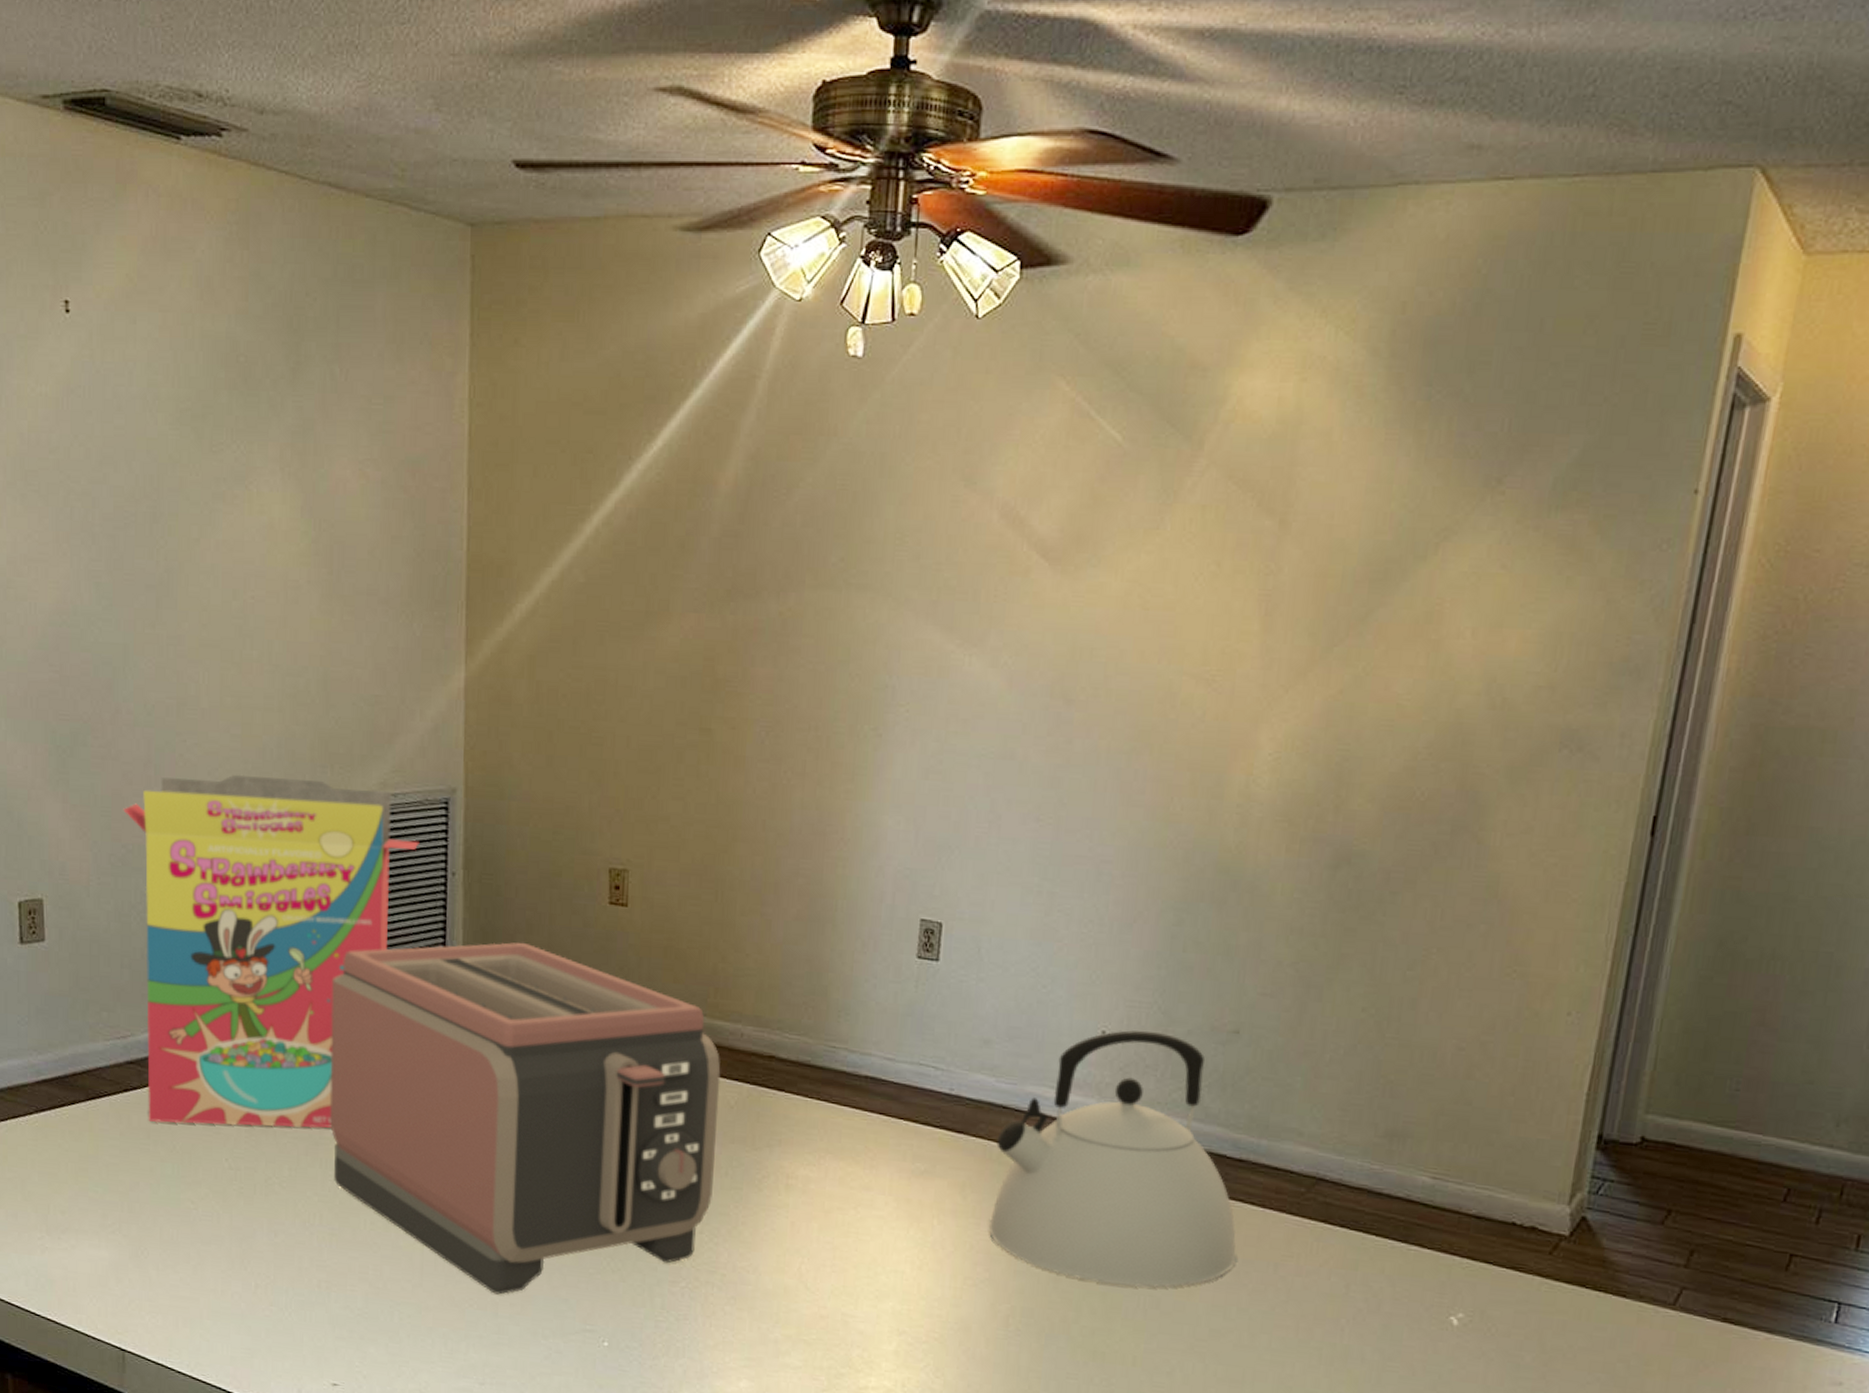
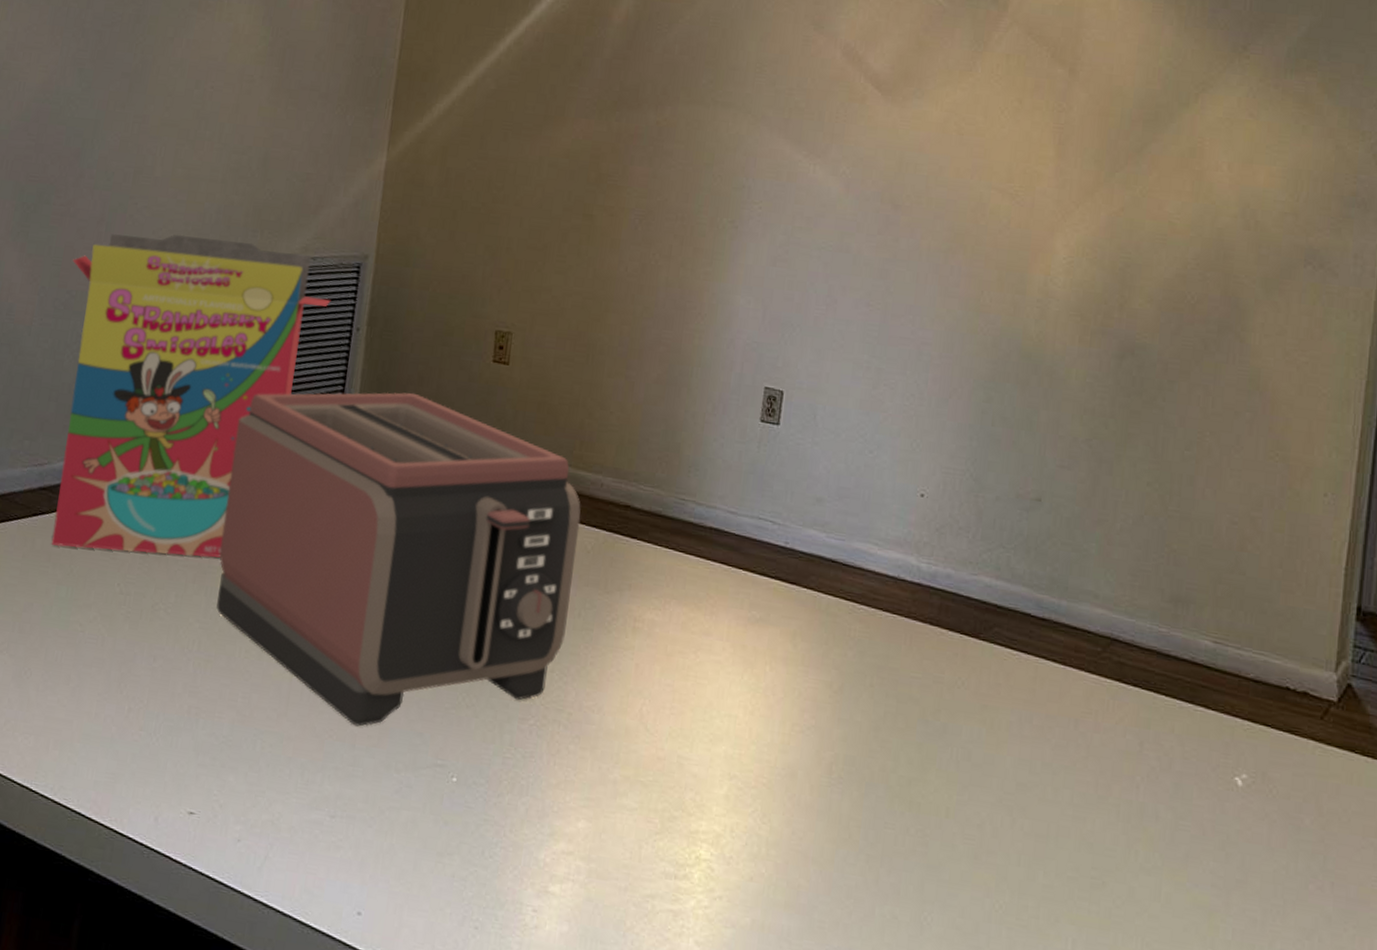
kettle: present [988,1030,1236,1288] -> none [815,494,1040,740]

